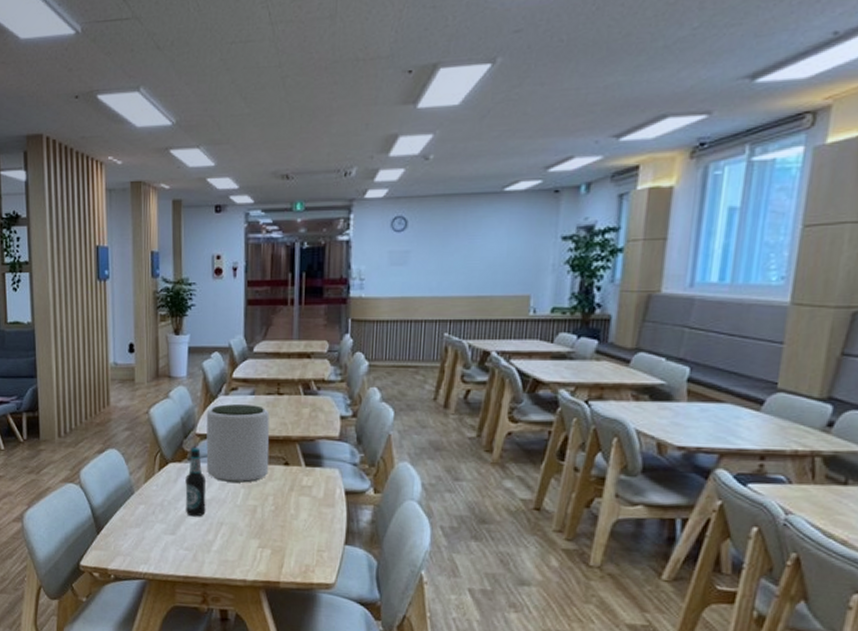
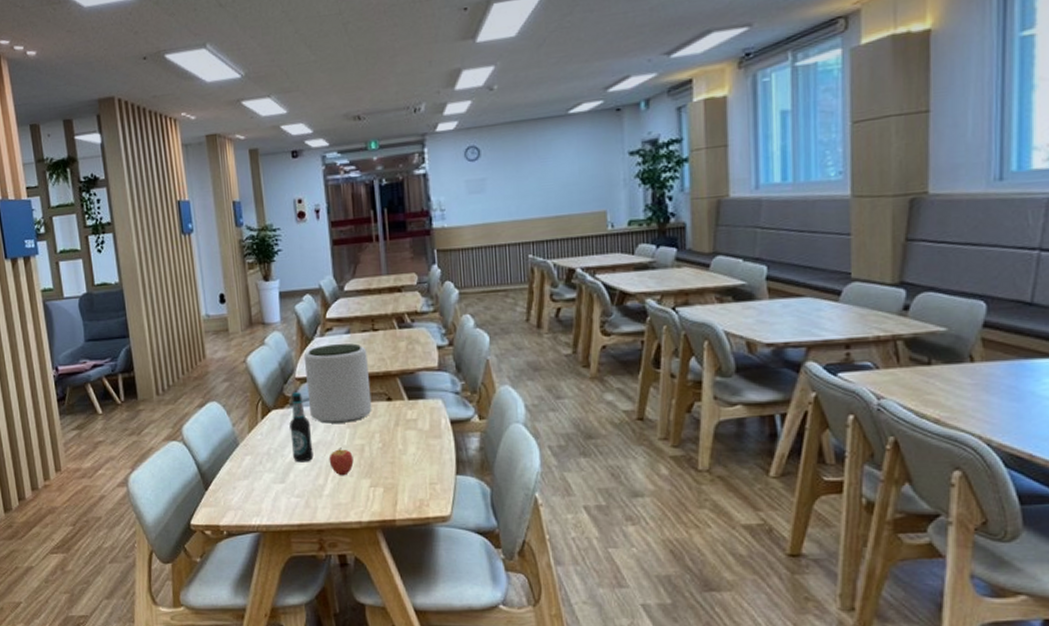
fruit: none [220,506,245,534] -> present [329,447,354,476]

